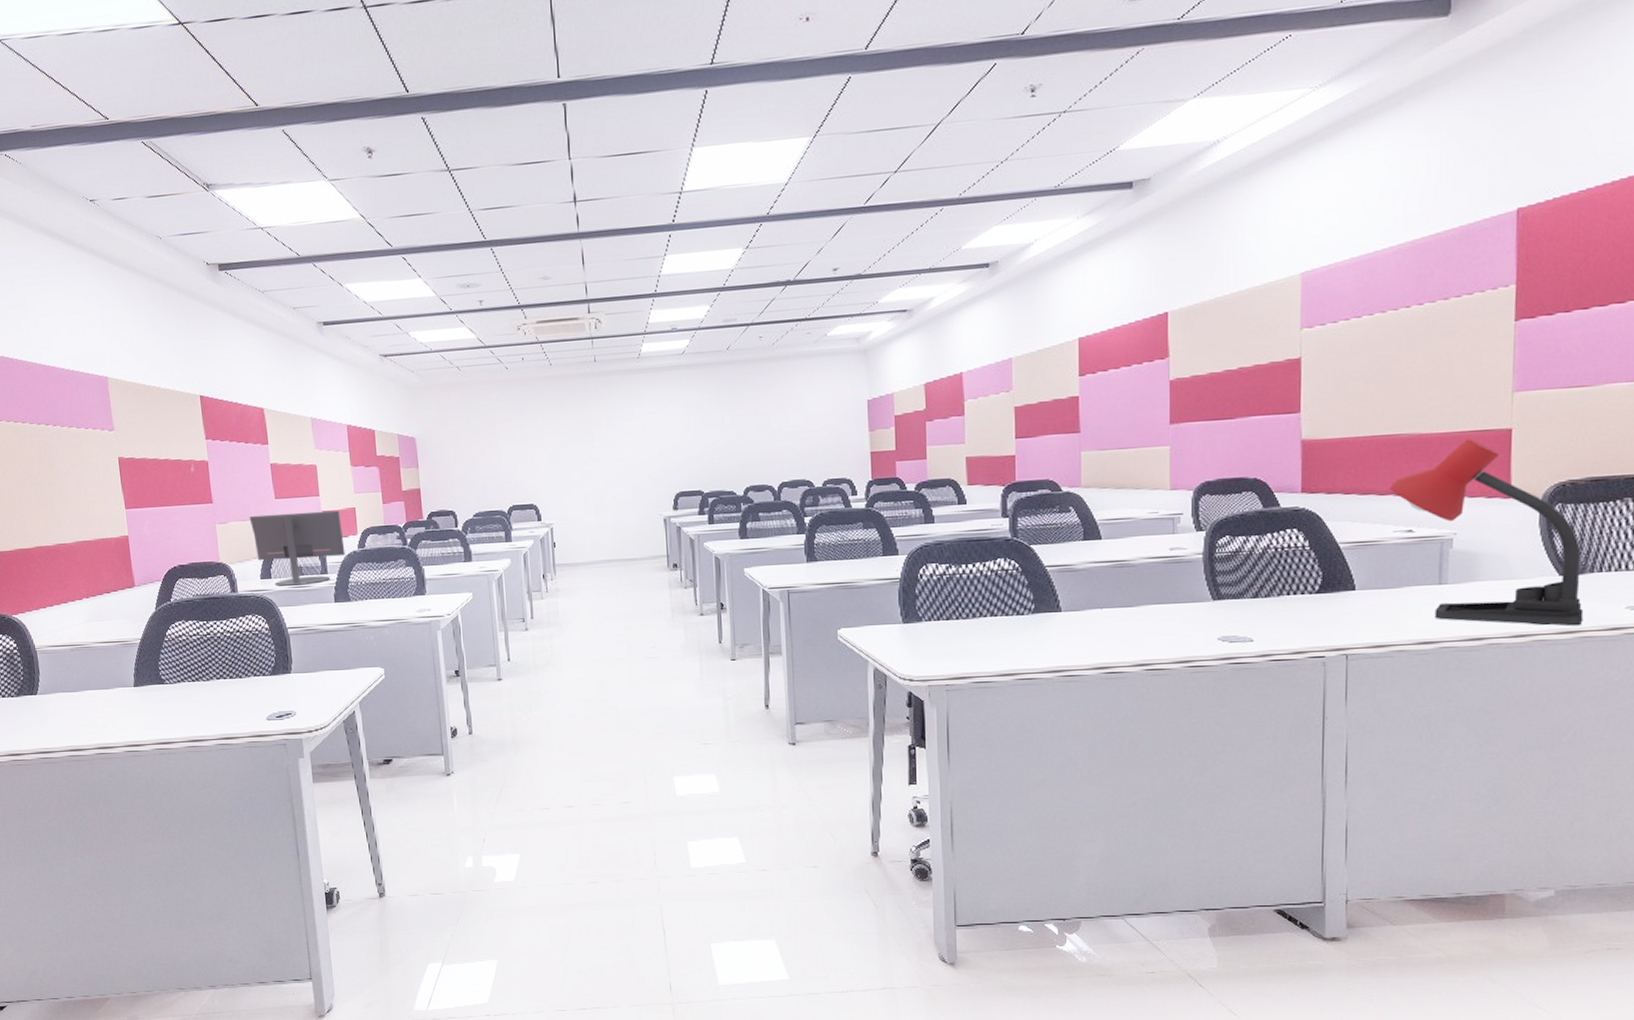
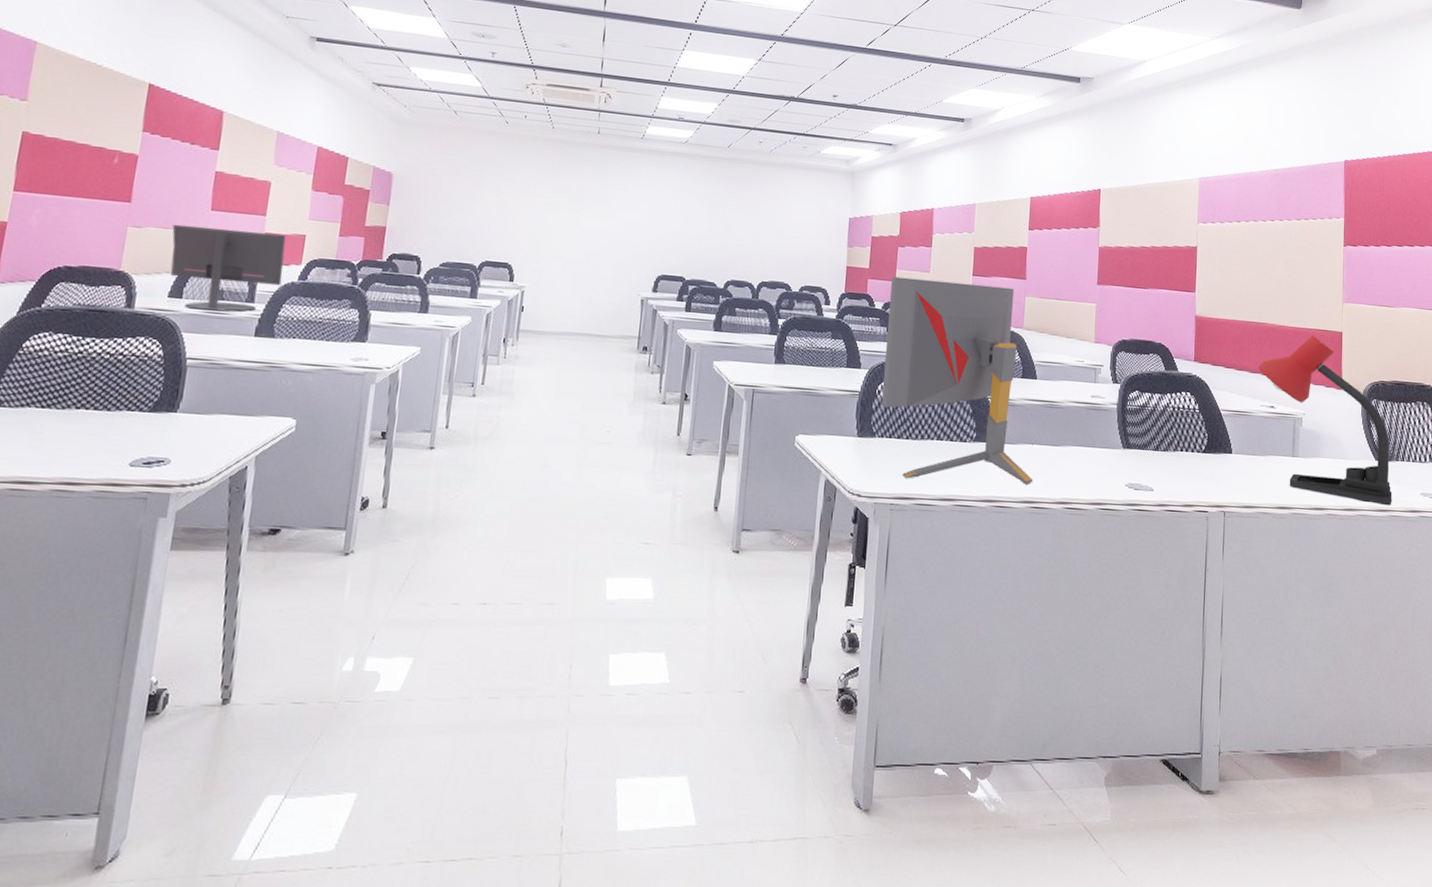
computer monitor: none [922,444,1105,659] -> present [881,276,1033,484]

